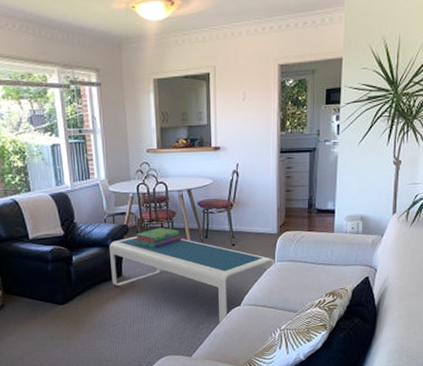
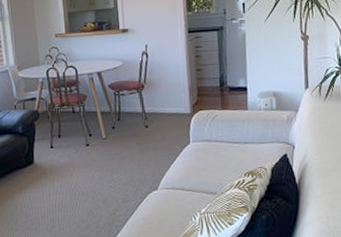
coffee table: present [108,236,275,322] -> none [19,121,191,208]
stack of books: present [135,228,181,249] -> none [46,112,93,134]

